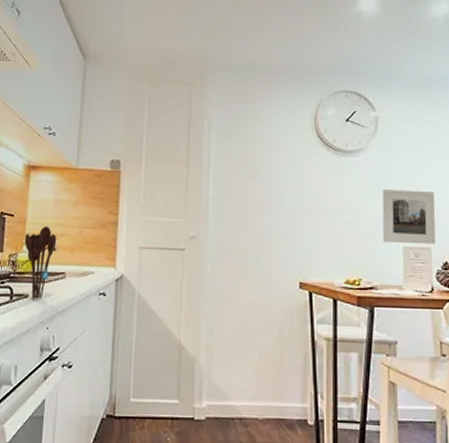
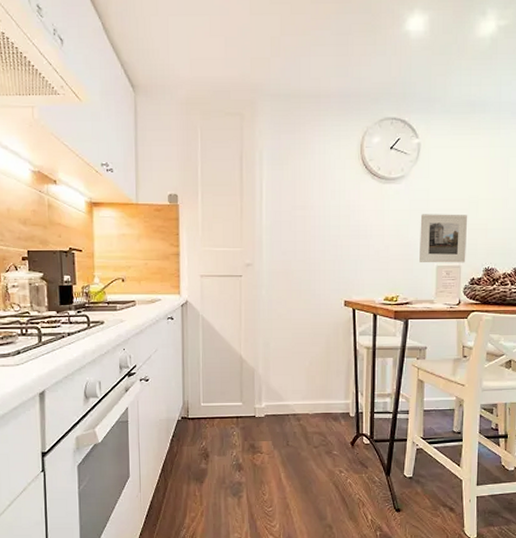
utensil holder: present [24,226,57,299] -> none [94,259,125,325]

